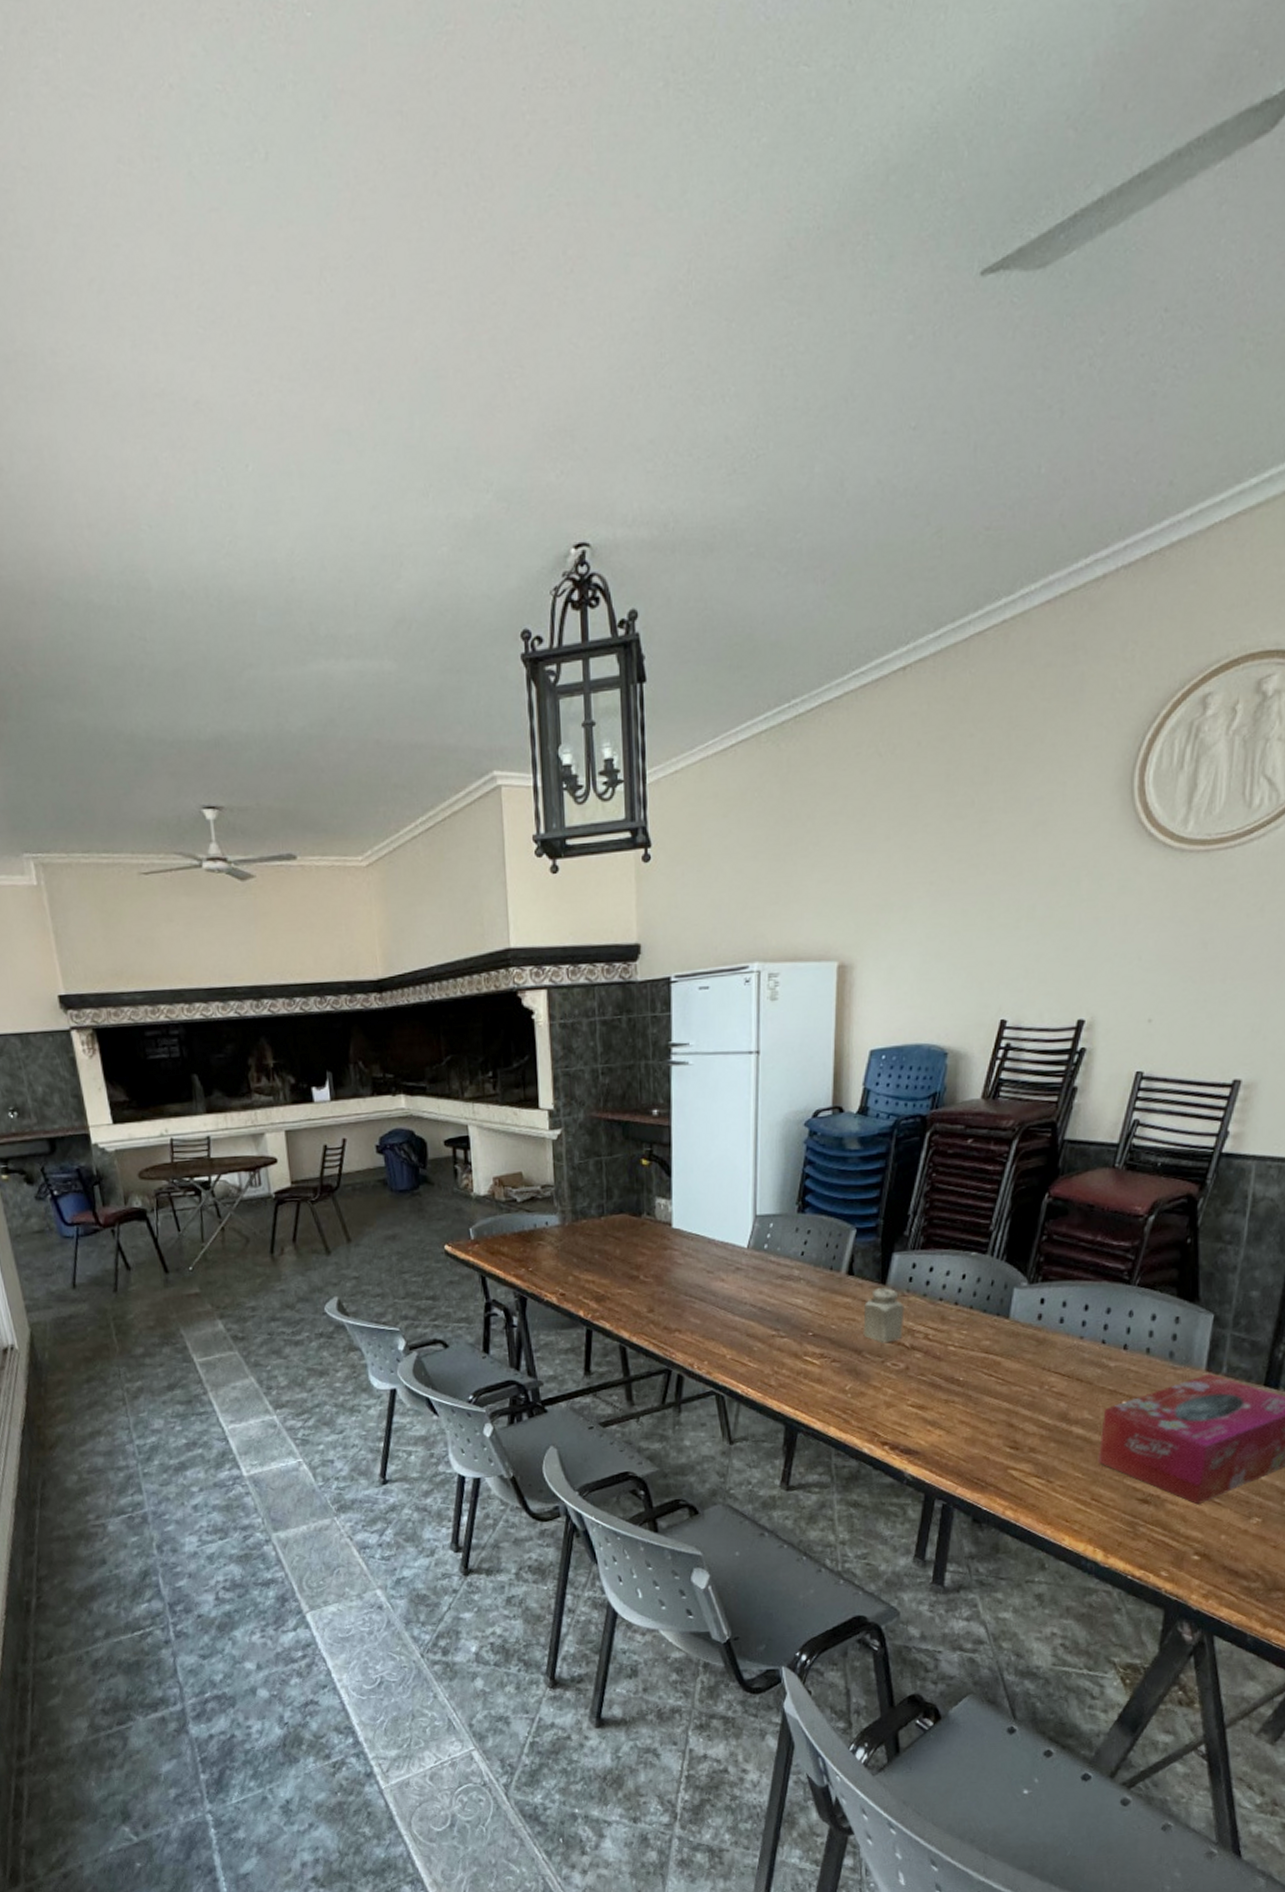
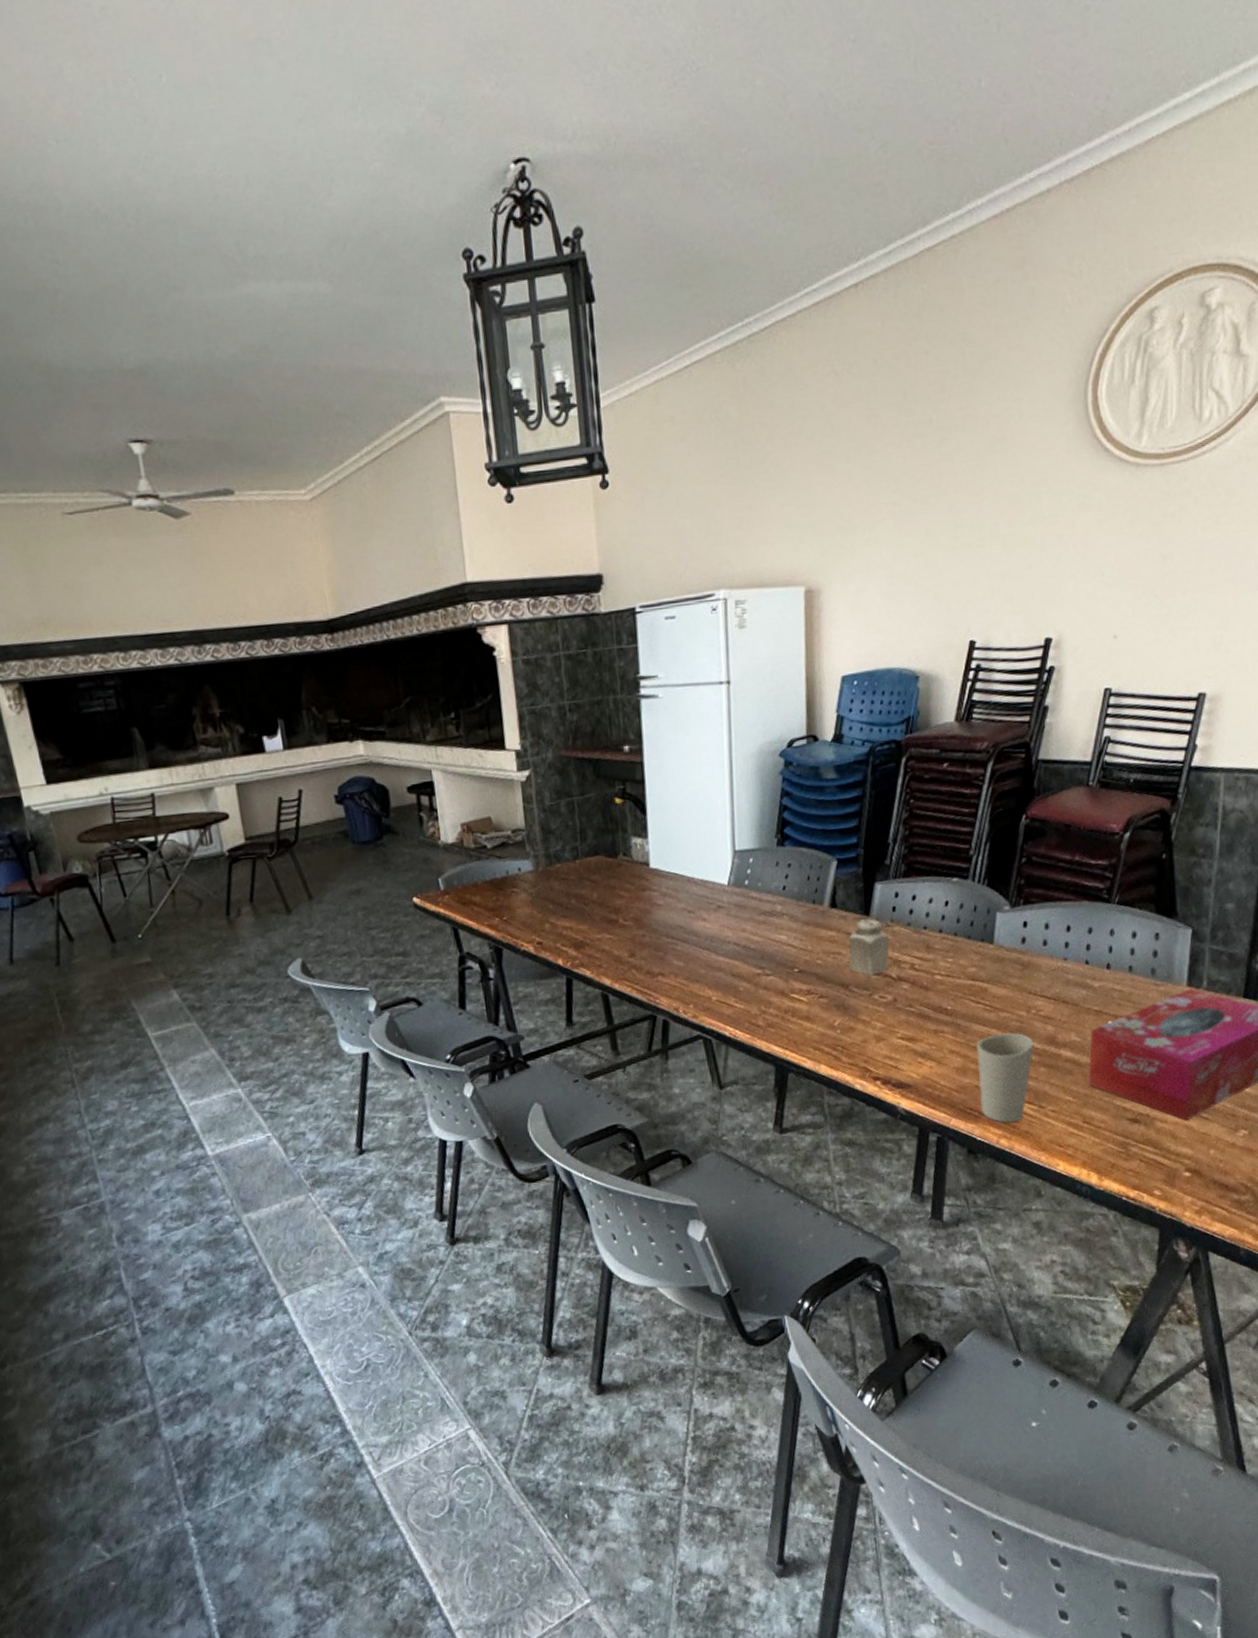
cup: none [987,1407,1046,1495] -> present [977,1032,1034,1123]

